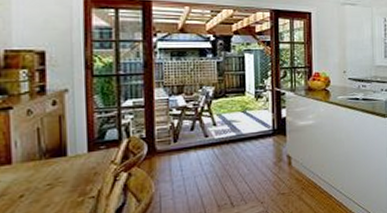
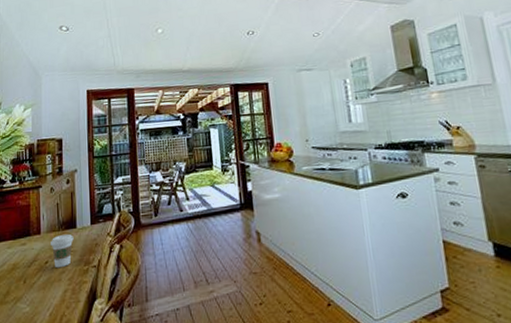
coffee cup: none [28,162,63,202] -> present [51,233,74,268]

